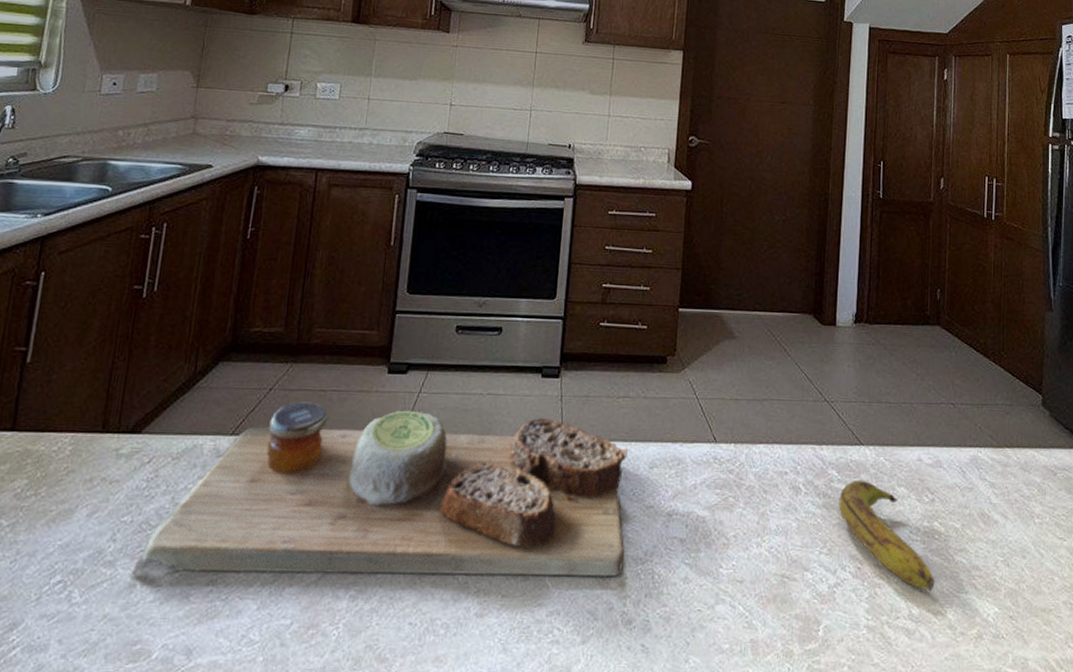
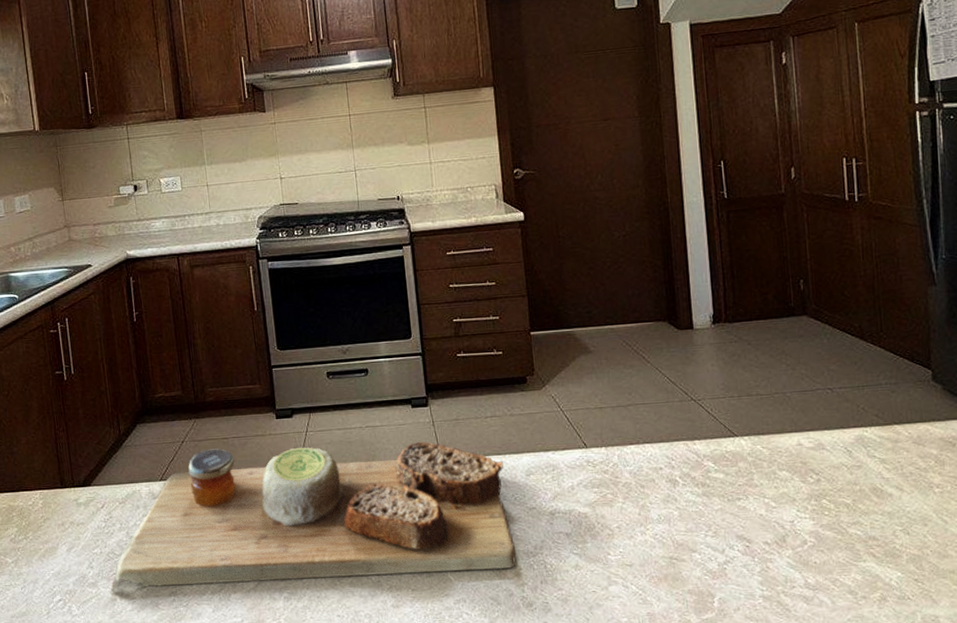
banana: present [838,479,935,591] -> none [718,468,830,562]

